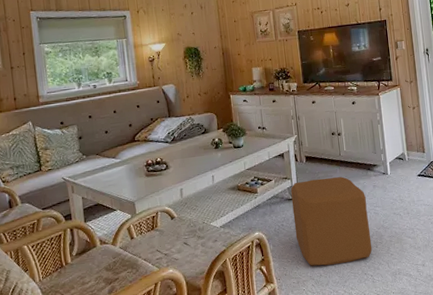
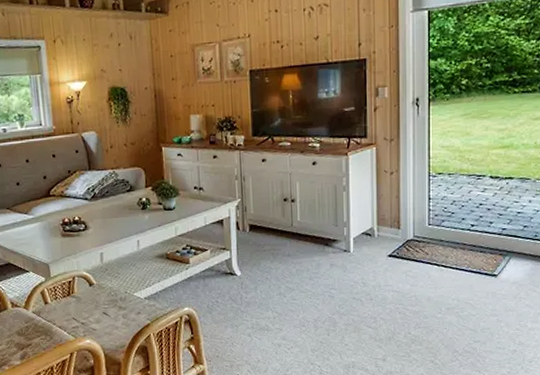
pouf: present [290,176,373,266] -> none [229,251,323,351]

